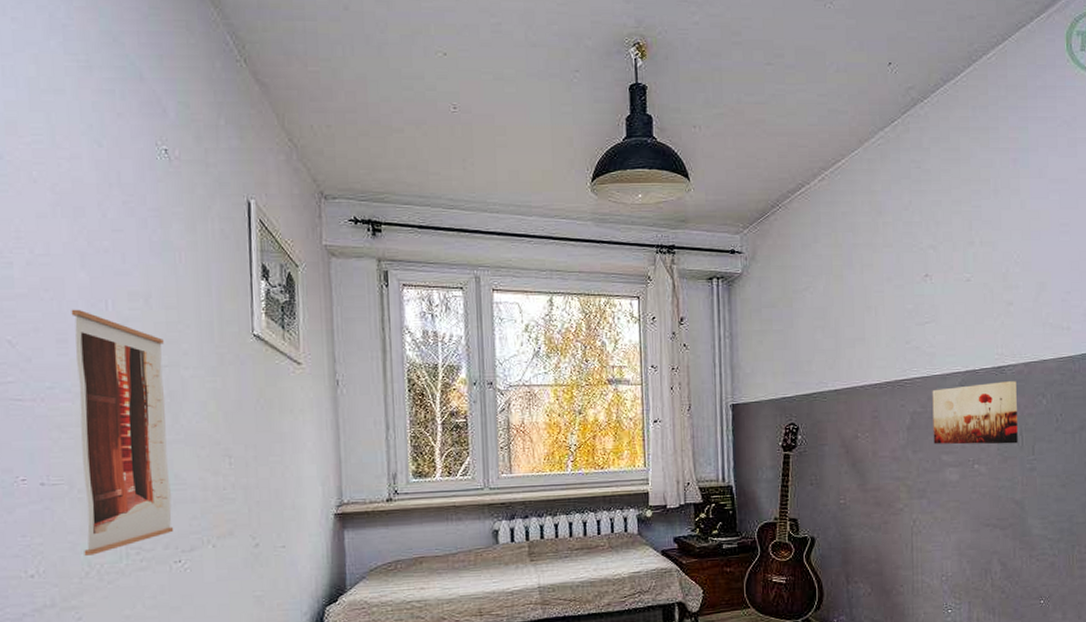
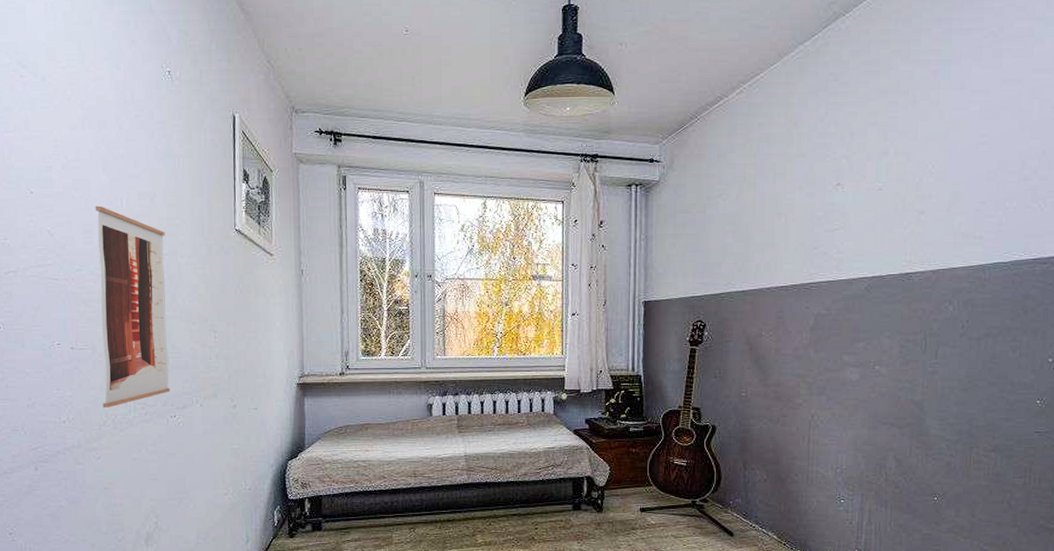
wall art: present [932,381,1018,445] -> none [836,287,923,347]

